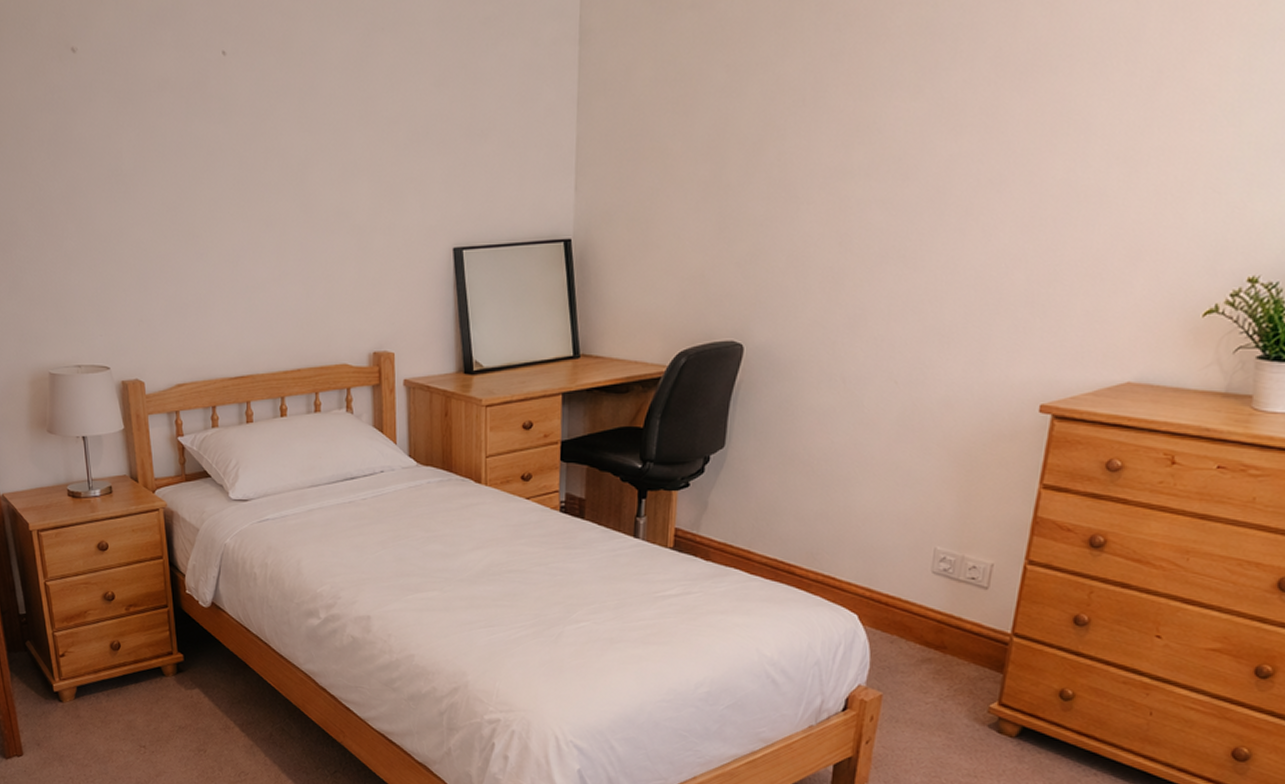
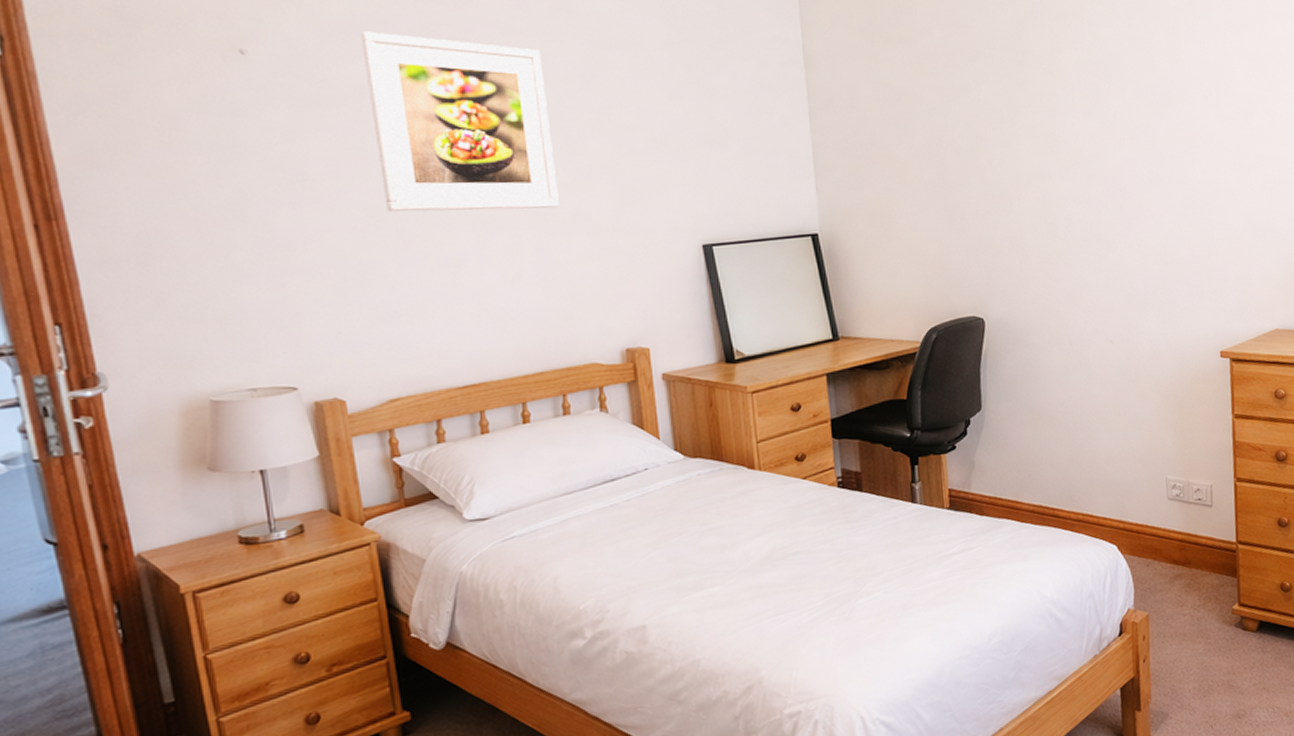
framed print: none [165,23,324,207] -> present [361,31,559,212]

